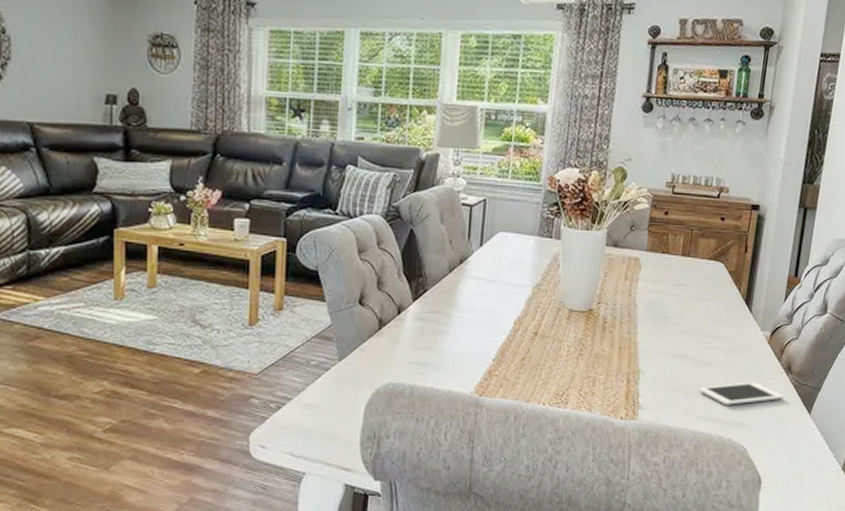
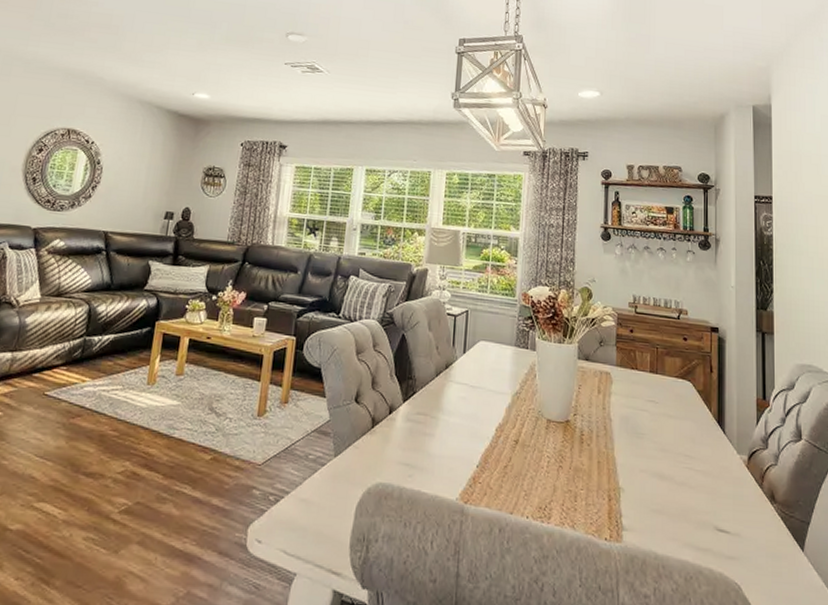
cell phone: present [699,382,784,405] -> none [682,509,772,534]

